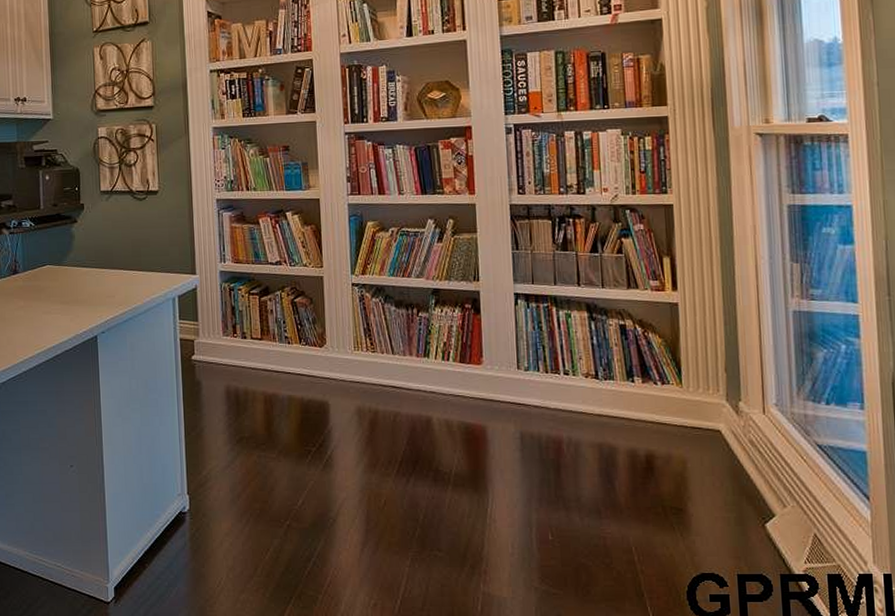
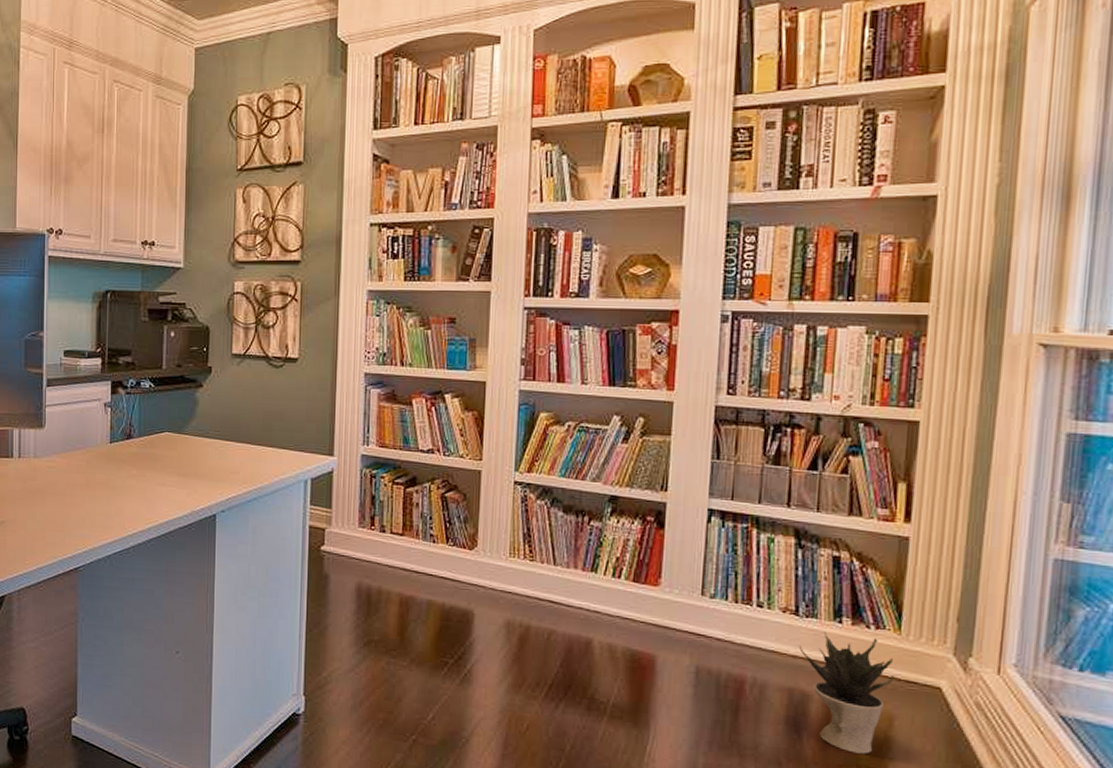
potted plant: none [602,392,682,496] -> present [798,632,895,754]

